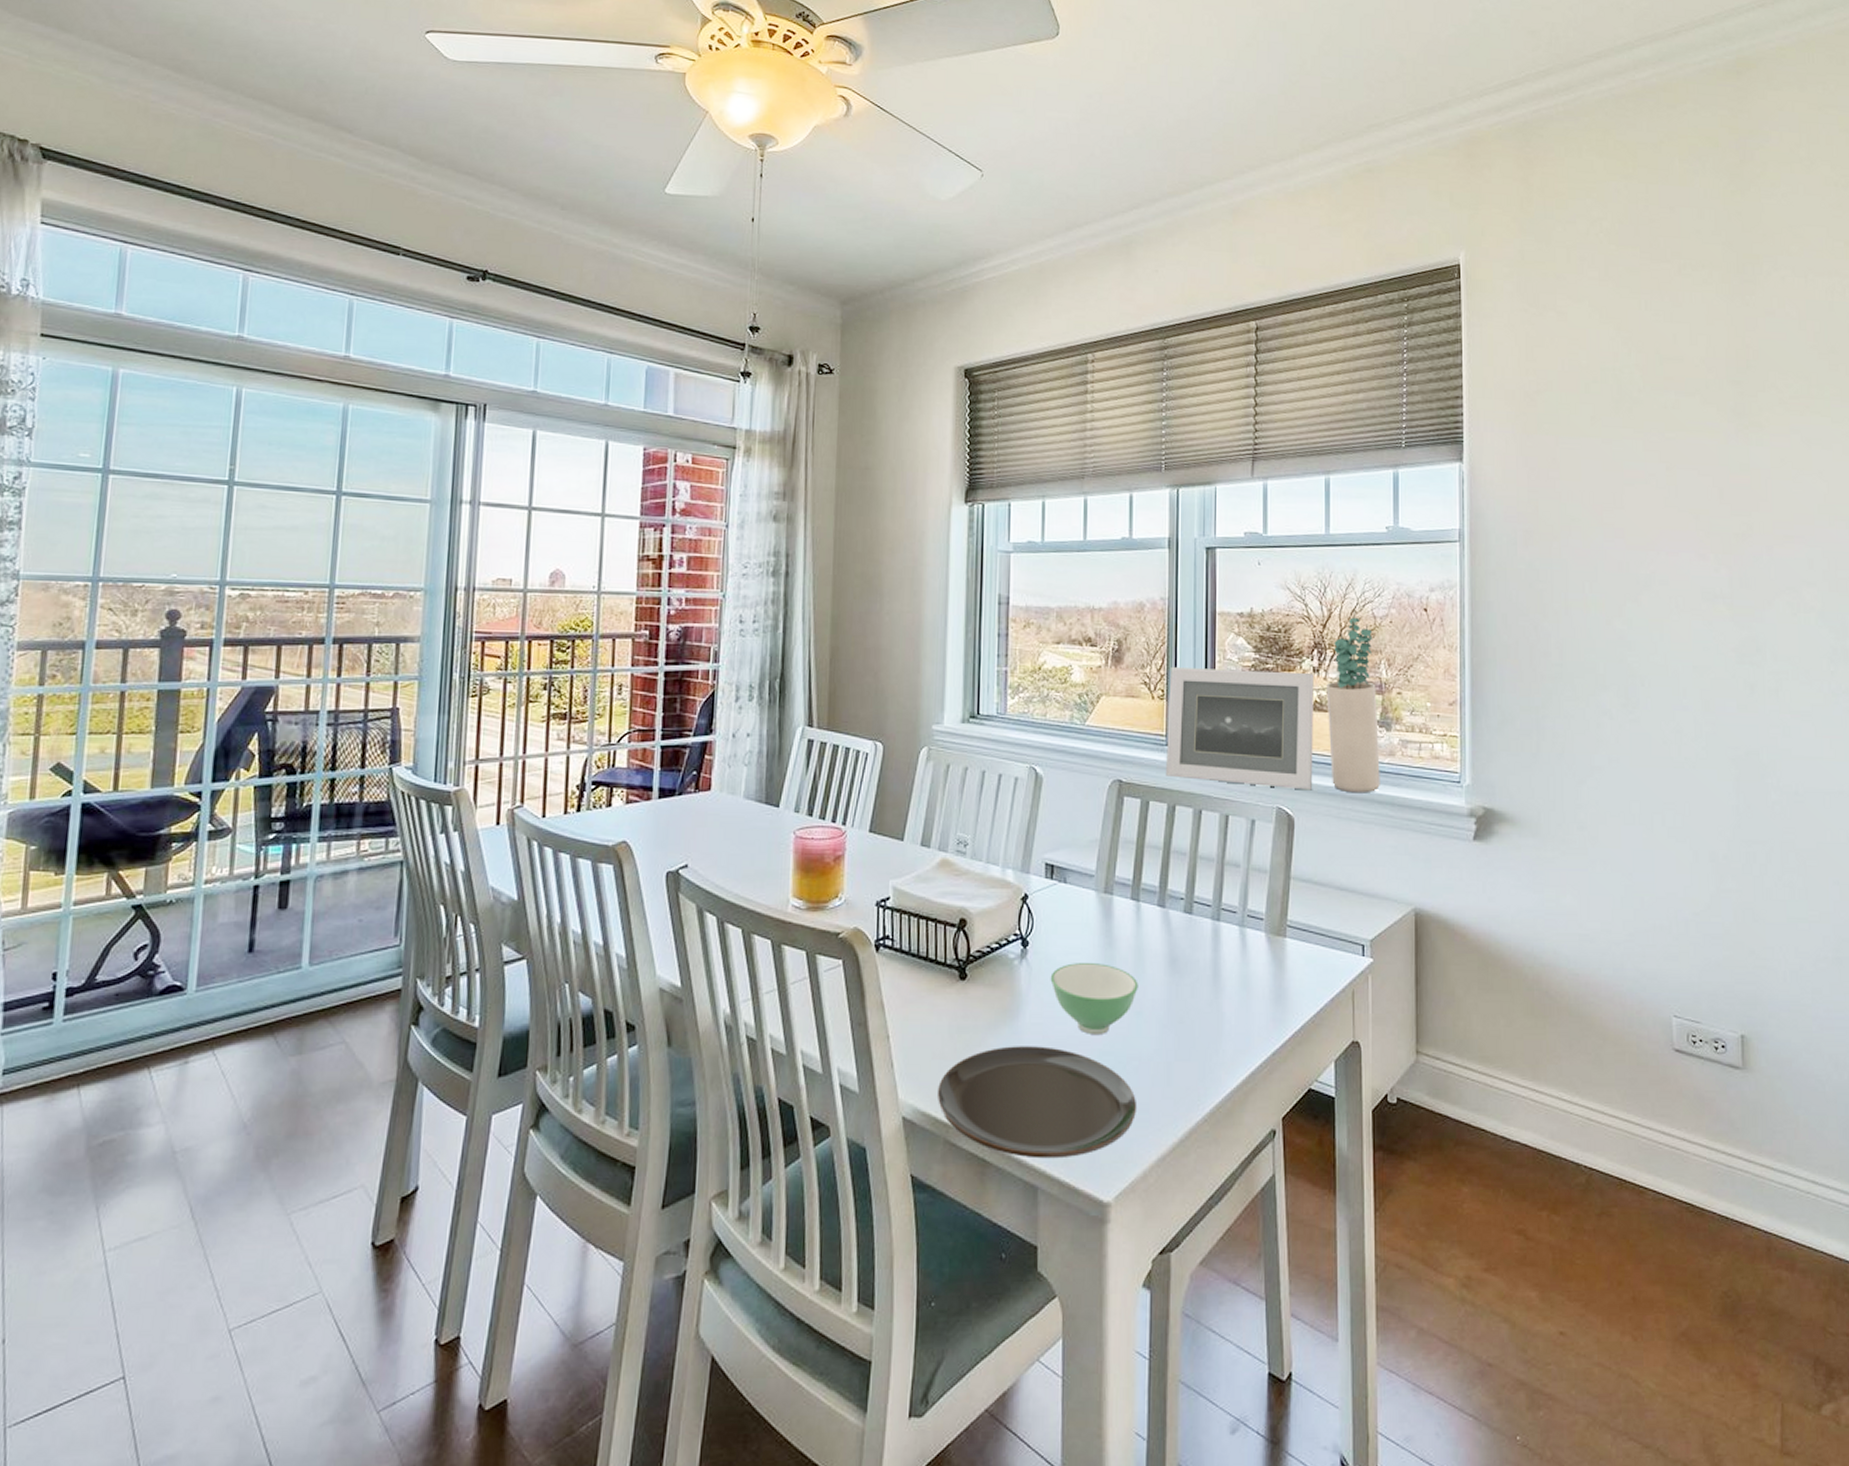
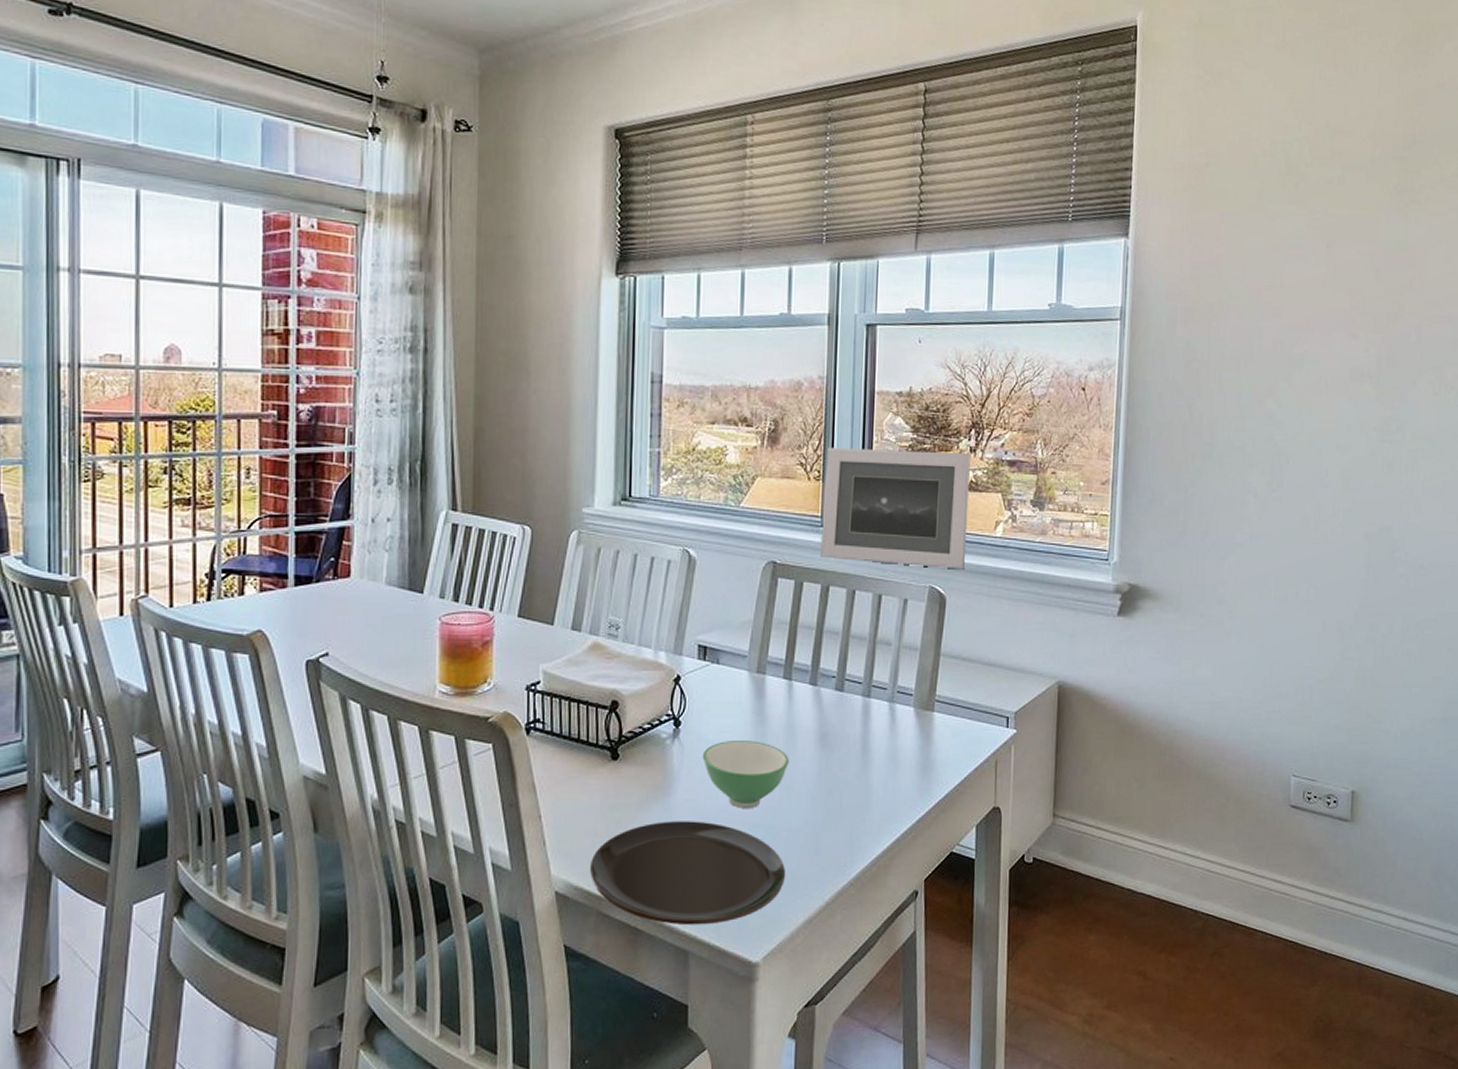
vase: present [1326,608,1380,793] -> none [982,388,1032,572]

